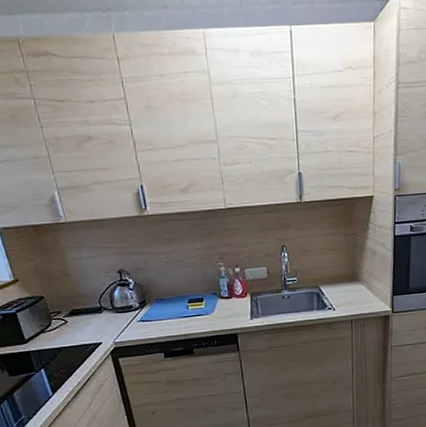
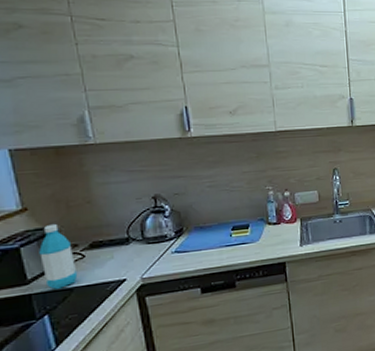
water bottle: none [31,294,64,348] -> present [39,224,78,289]

